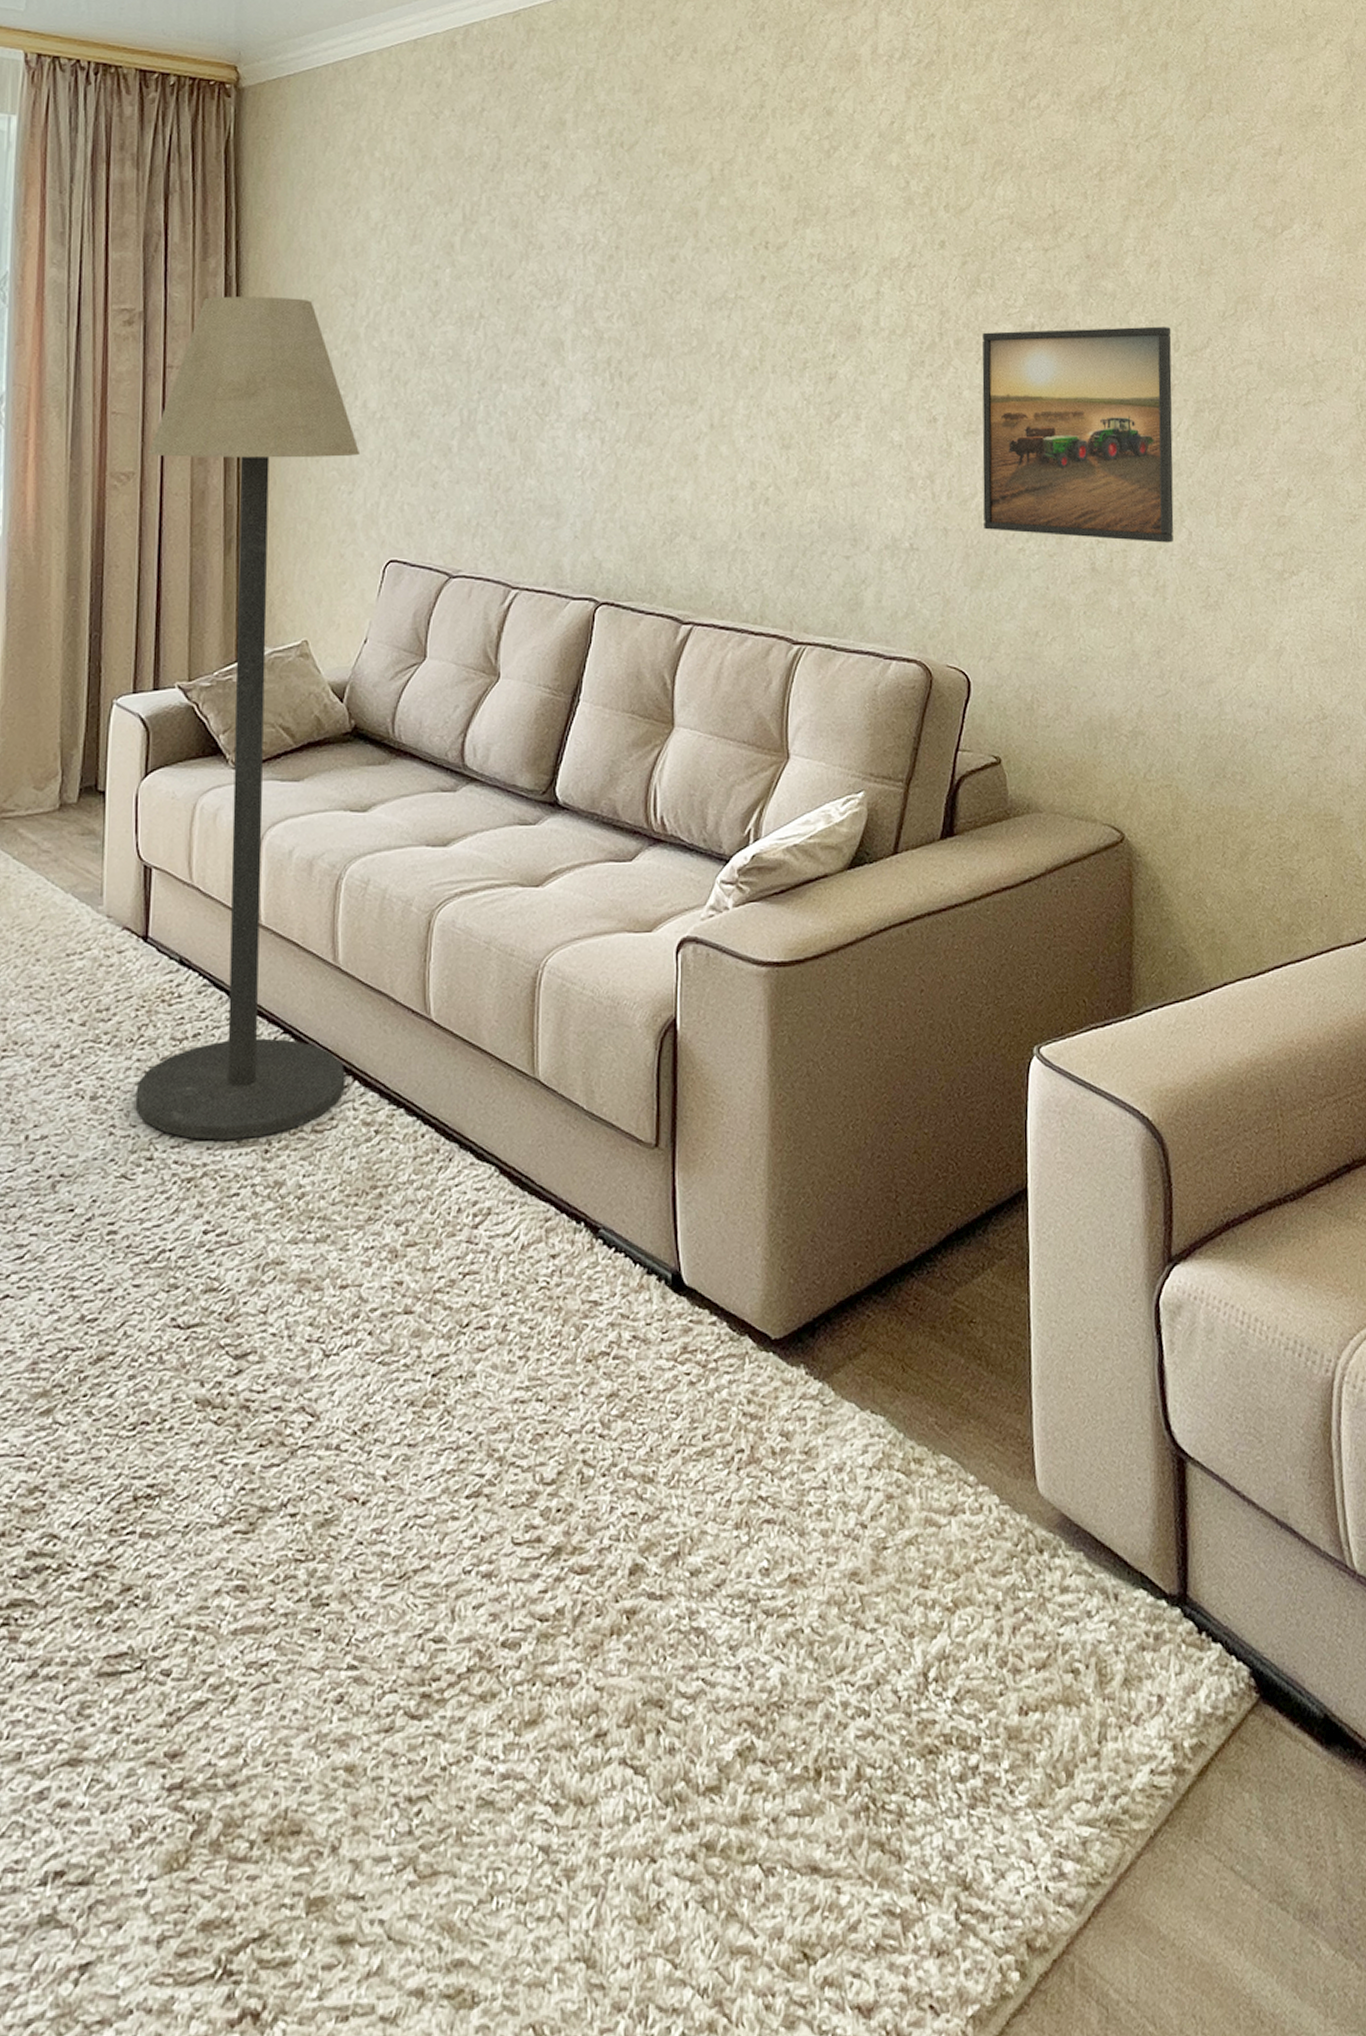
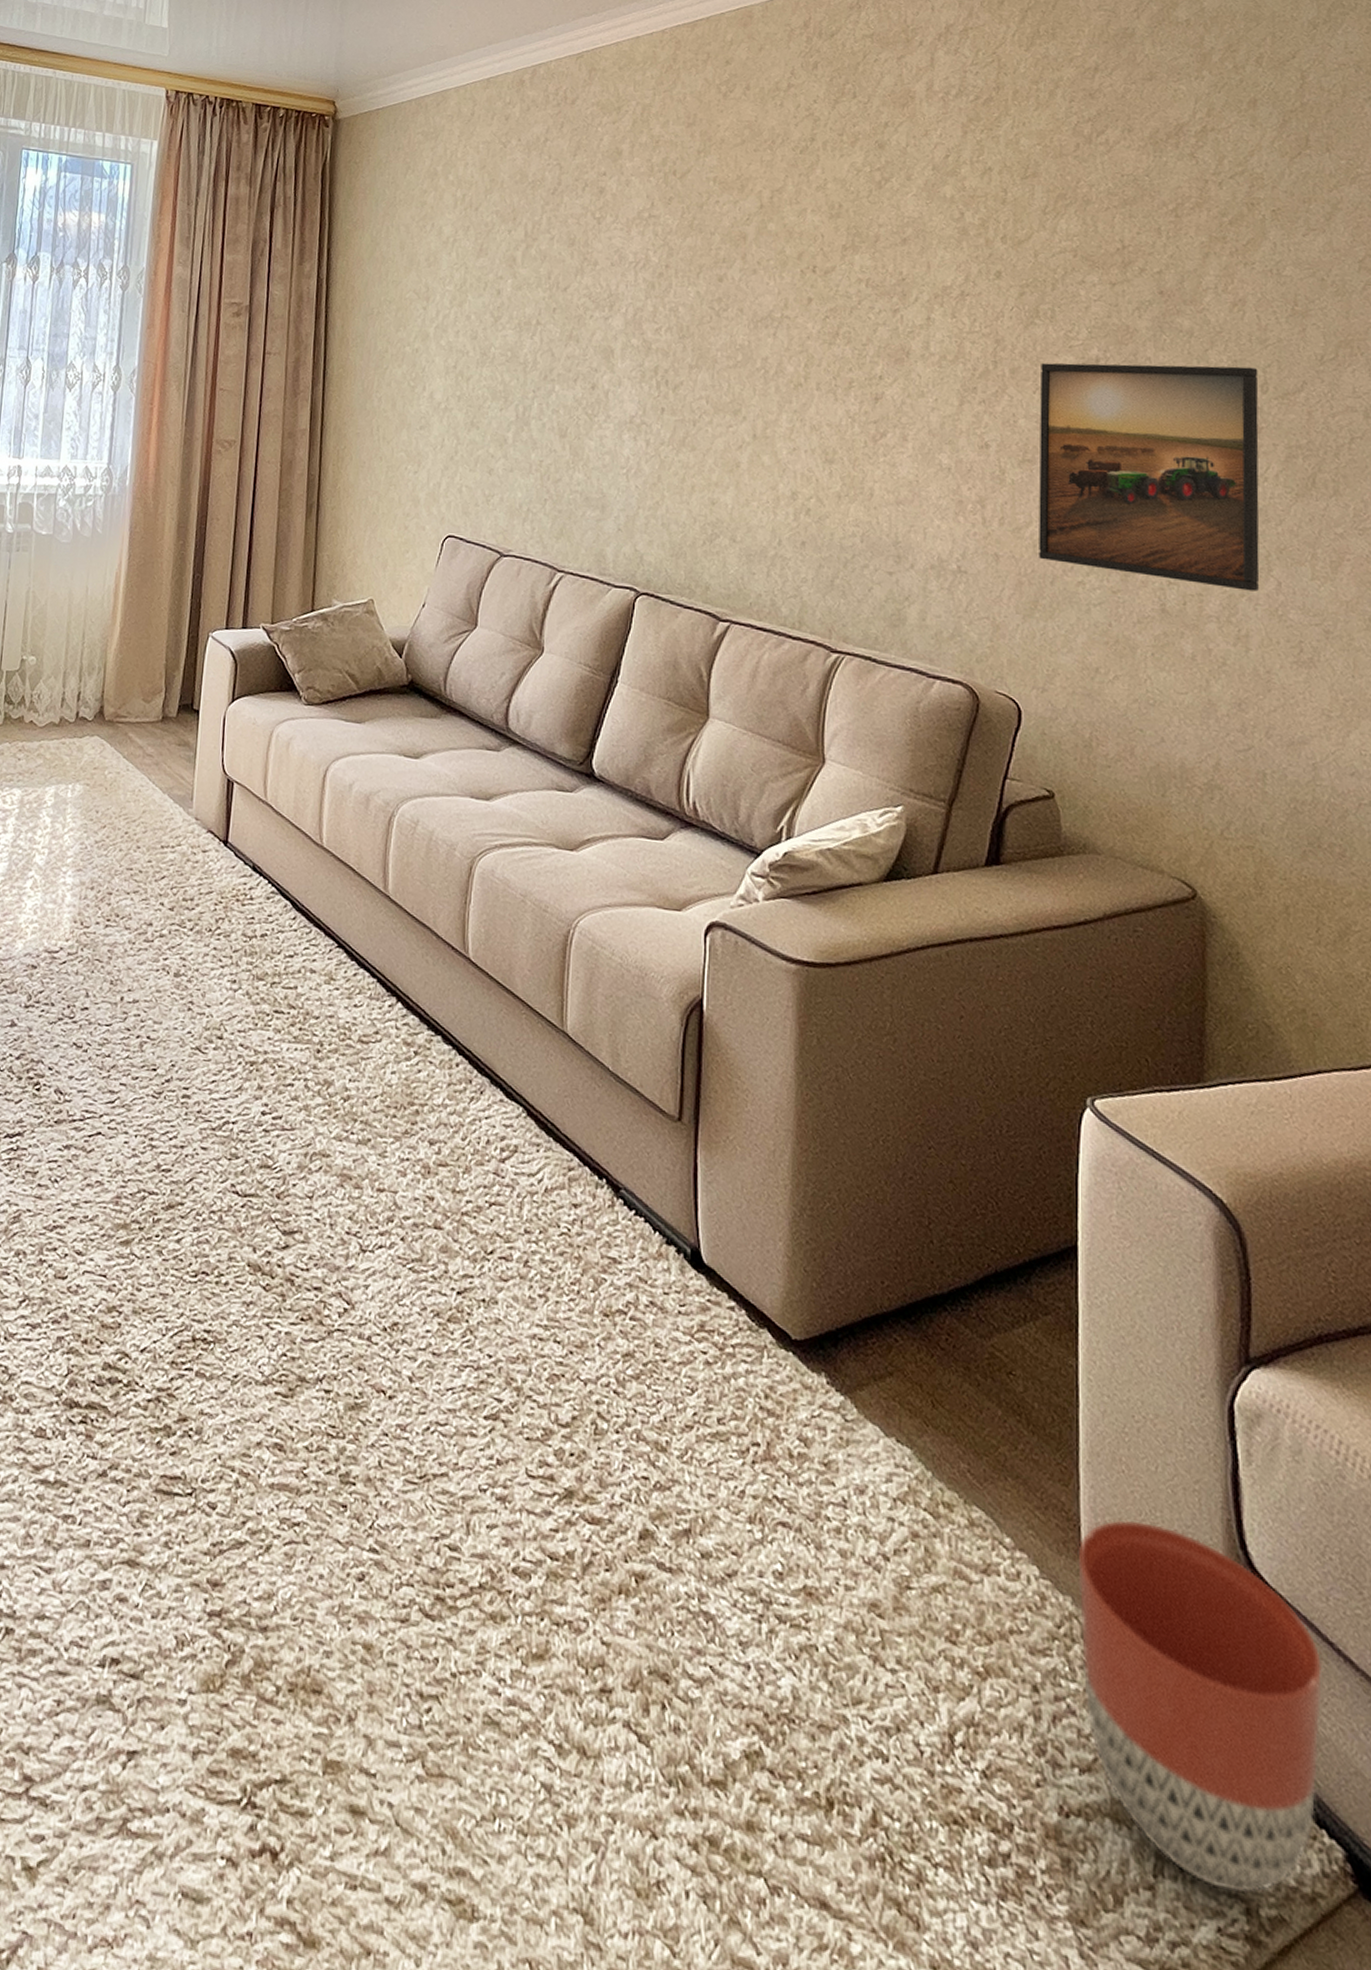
floor lamp: present [135,296,361,1141] -> none [210,295,426,1038]
planter: none [1031,1427,1232,1736] -> present [1077,1519,1323,1894]

